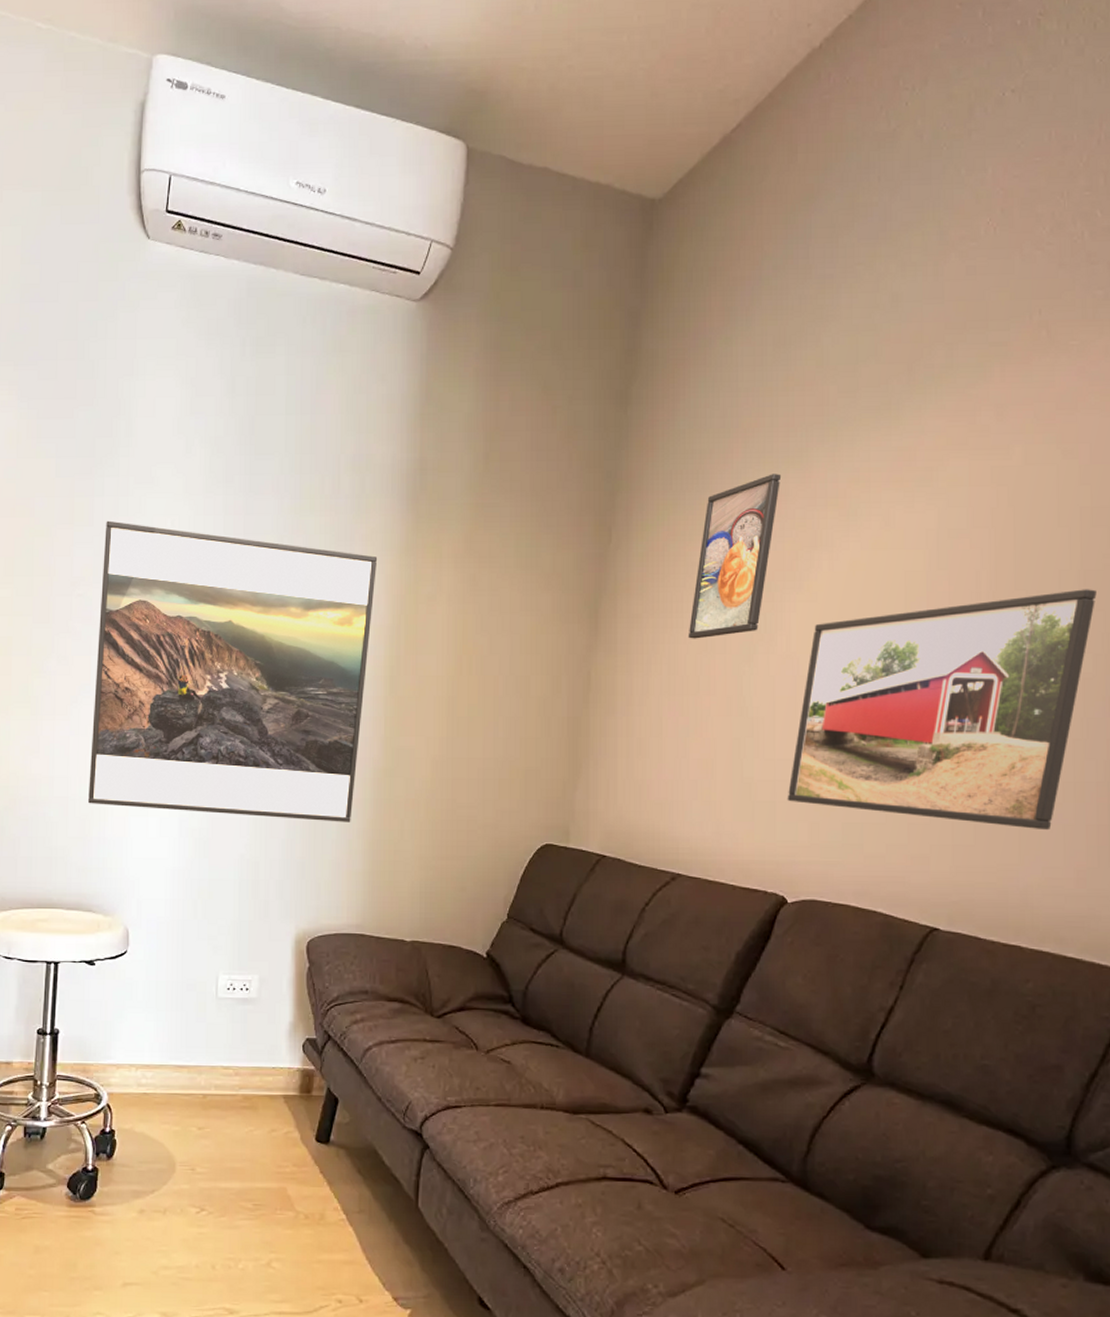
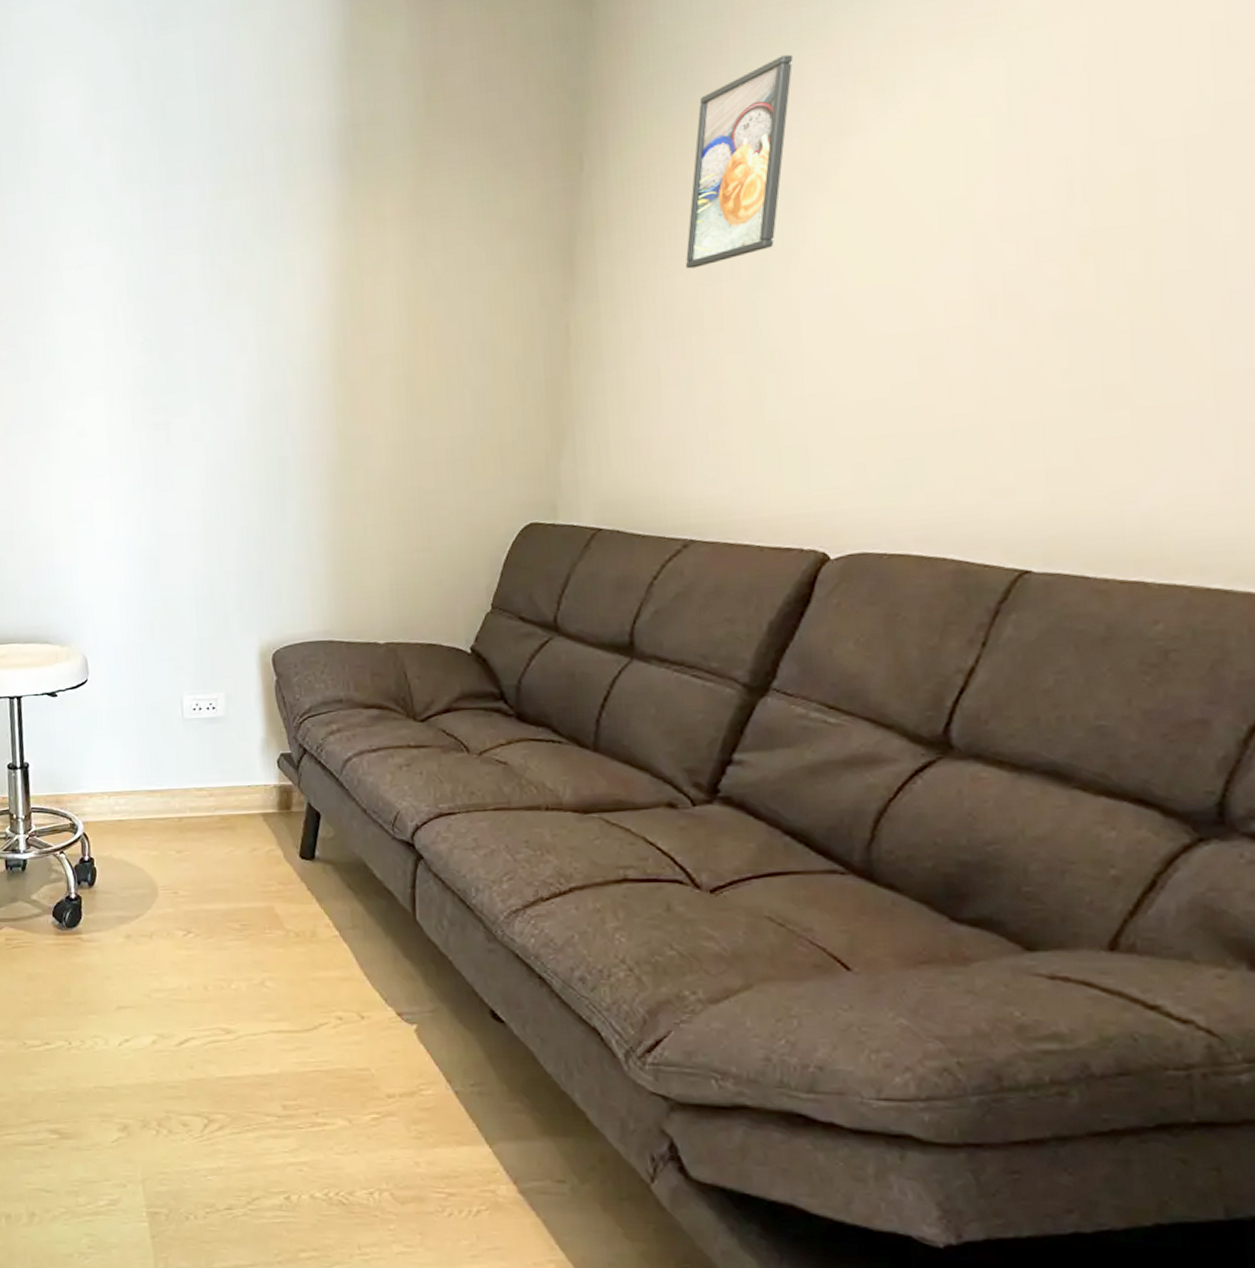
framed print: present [88,520,378,822] -> none [21,231,313,535]
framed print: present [787,589,1097,831] -> none [822,126,1239,443]

